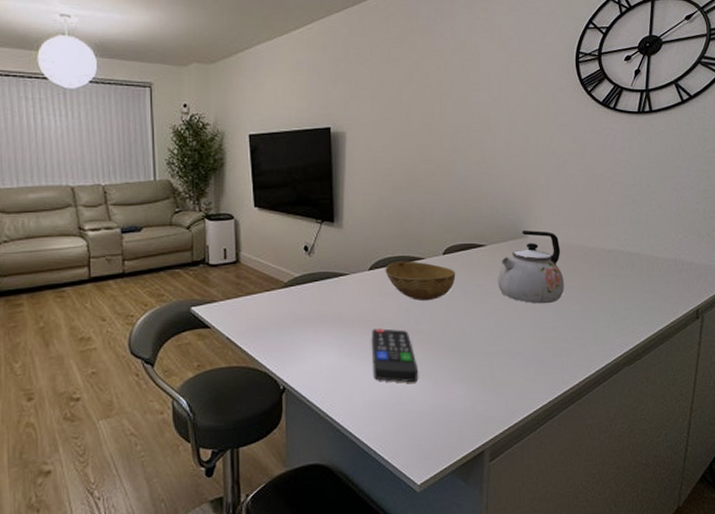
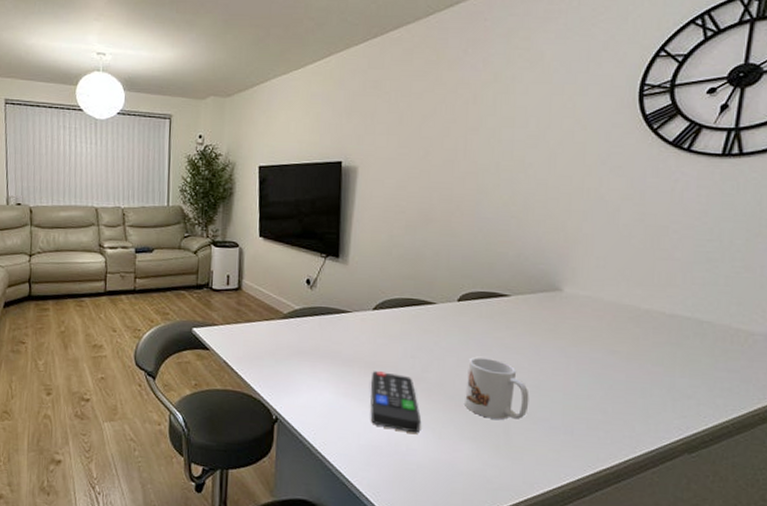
bowl: present [385,261,456,301] -> none [391,303,472,349]
mug: none [454,304,507,359] -> present [465,357,530,420]
kettle: present [497,230,564,304] -> none [521,283,607,368]

